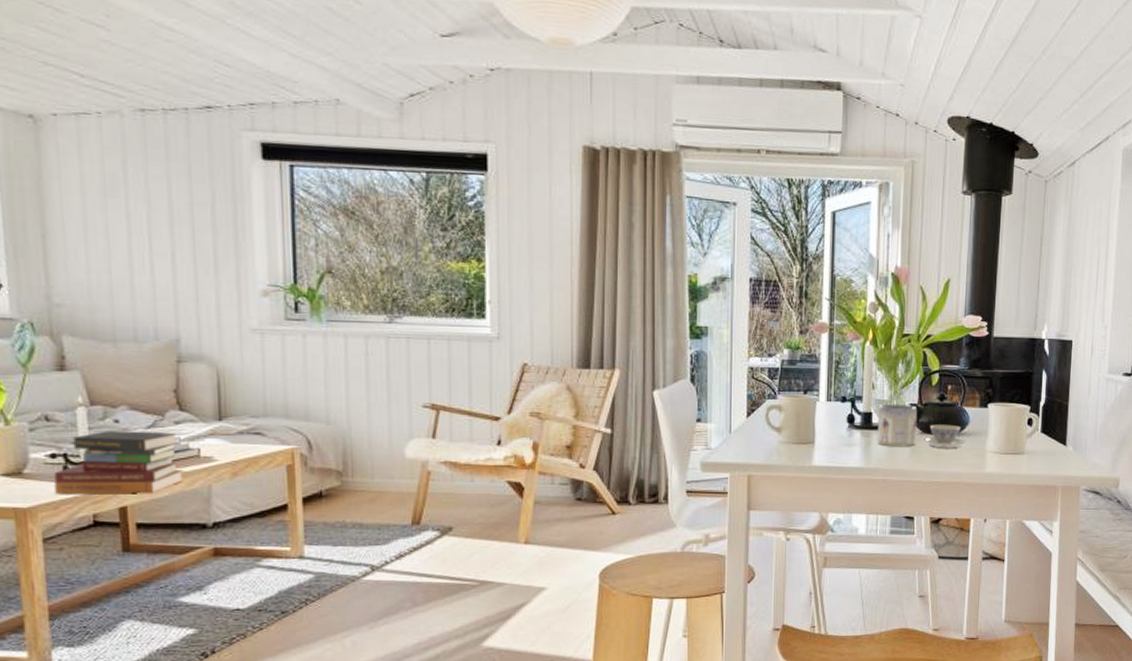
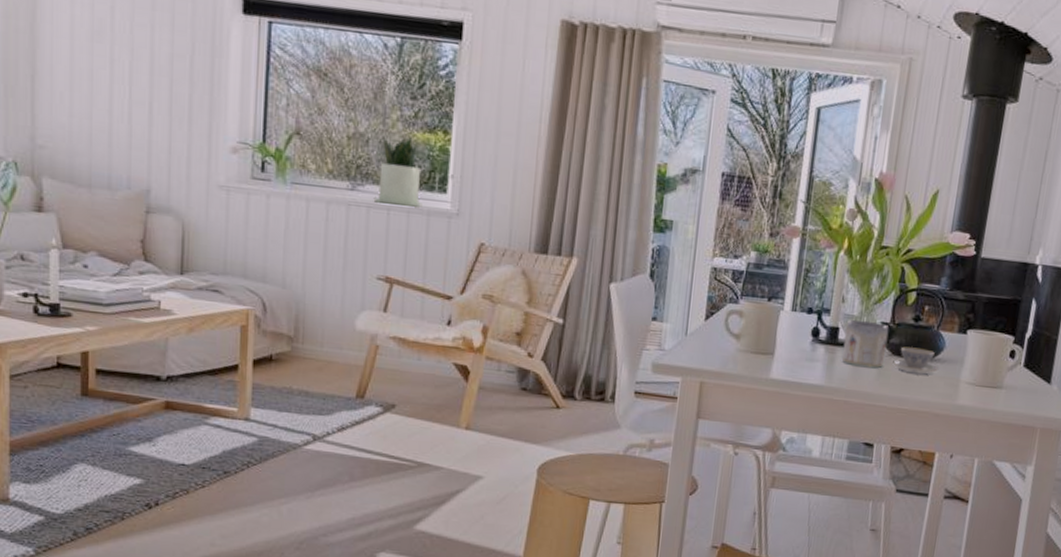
books: present [54,431,183,495] -> none [24,274,143,342]
planter: none [414,267,462,335] -> present [375,135,423,208]

